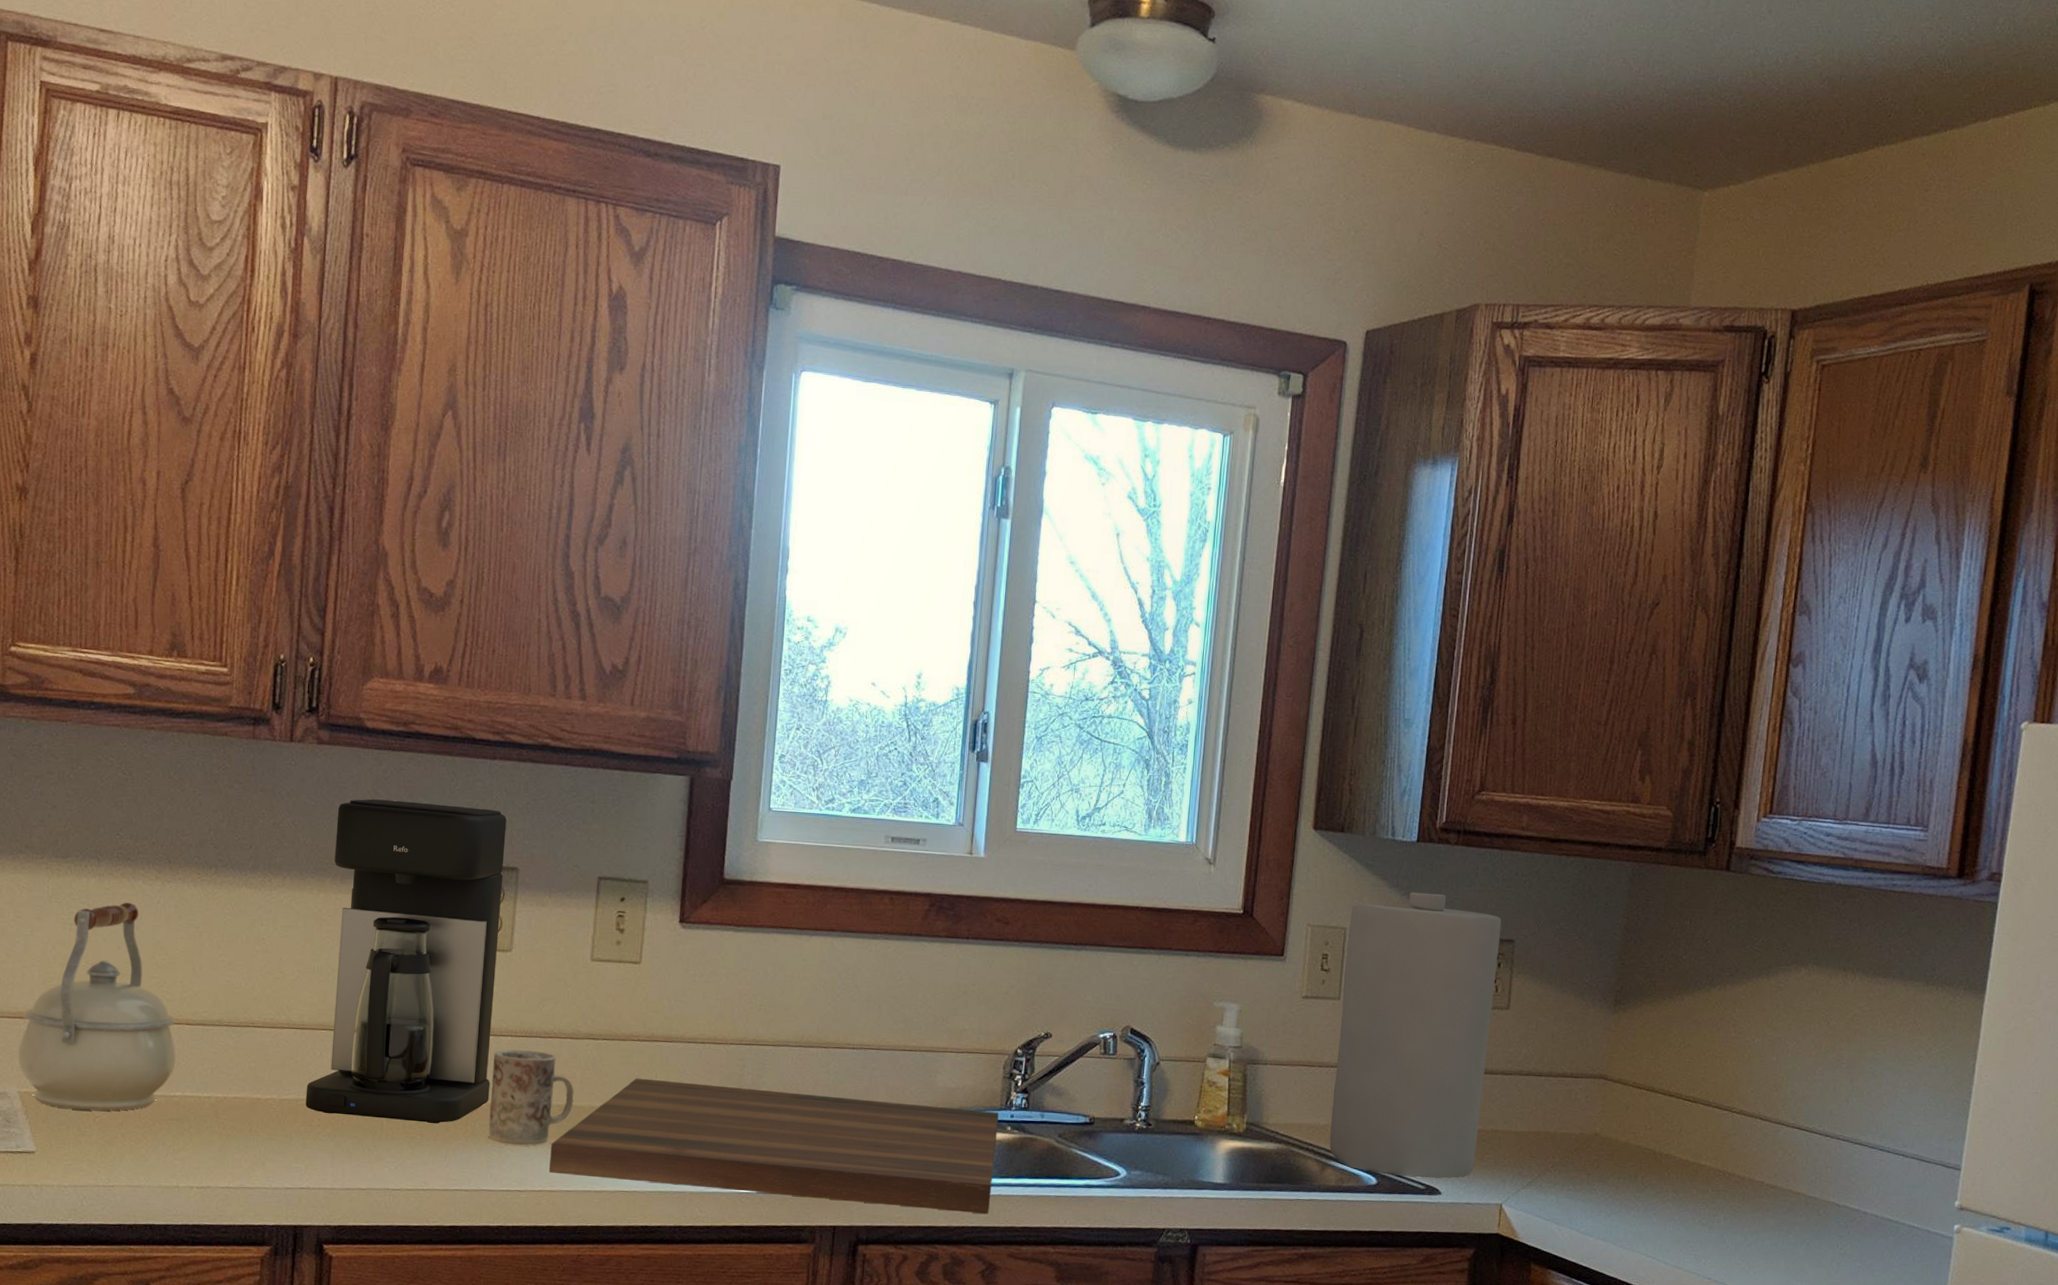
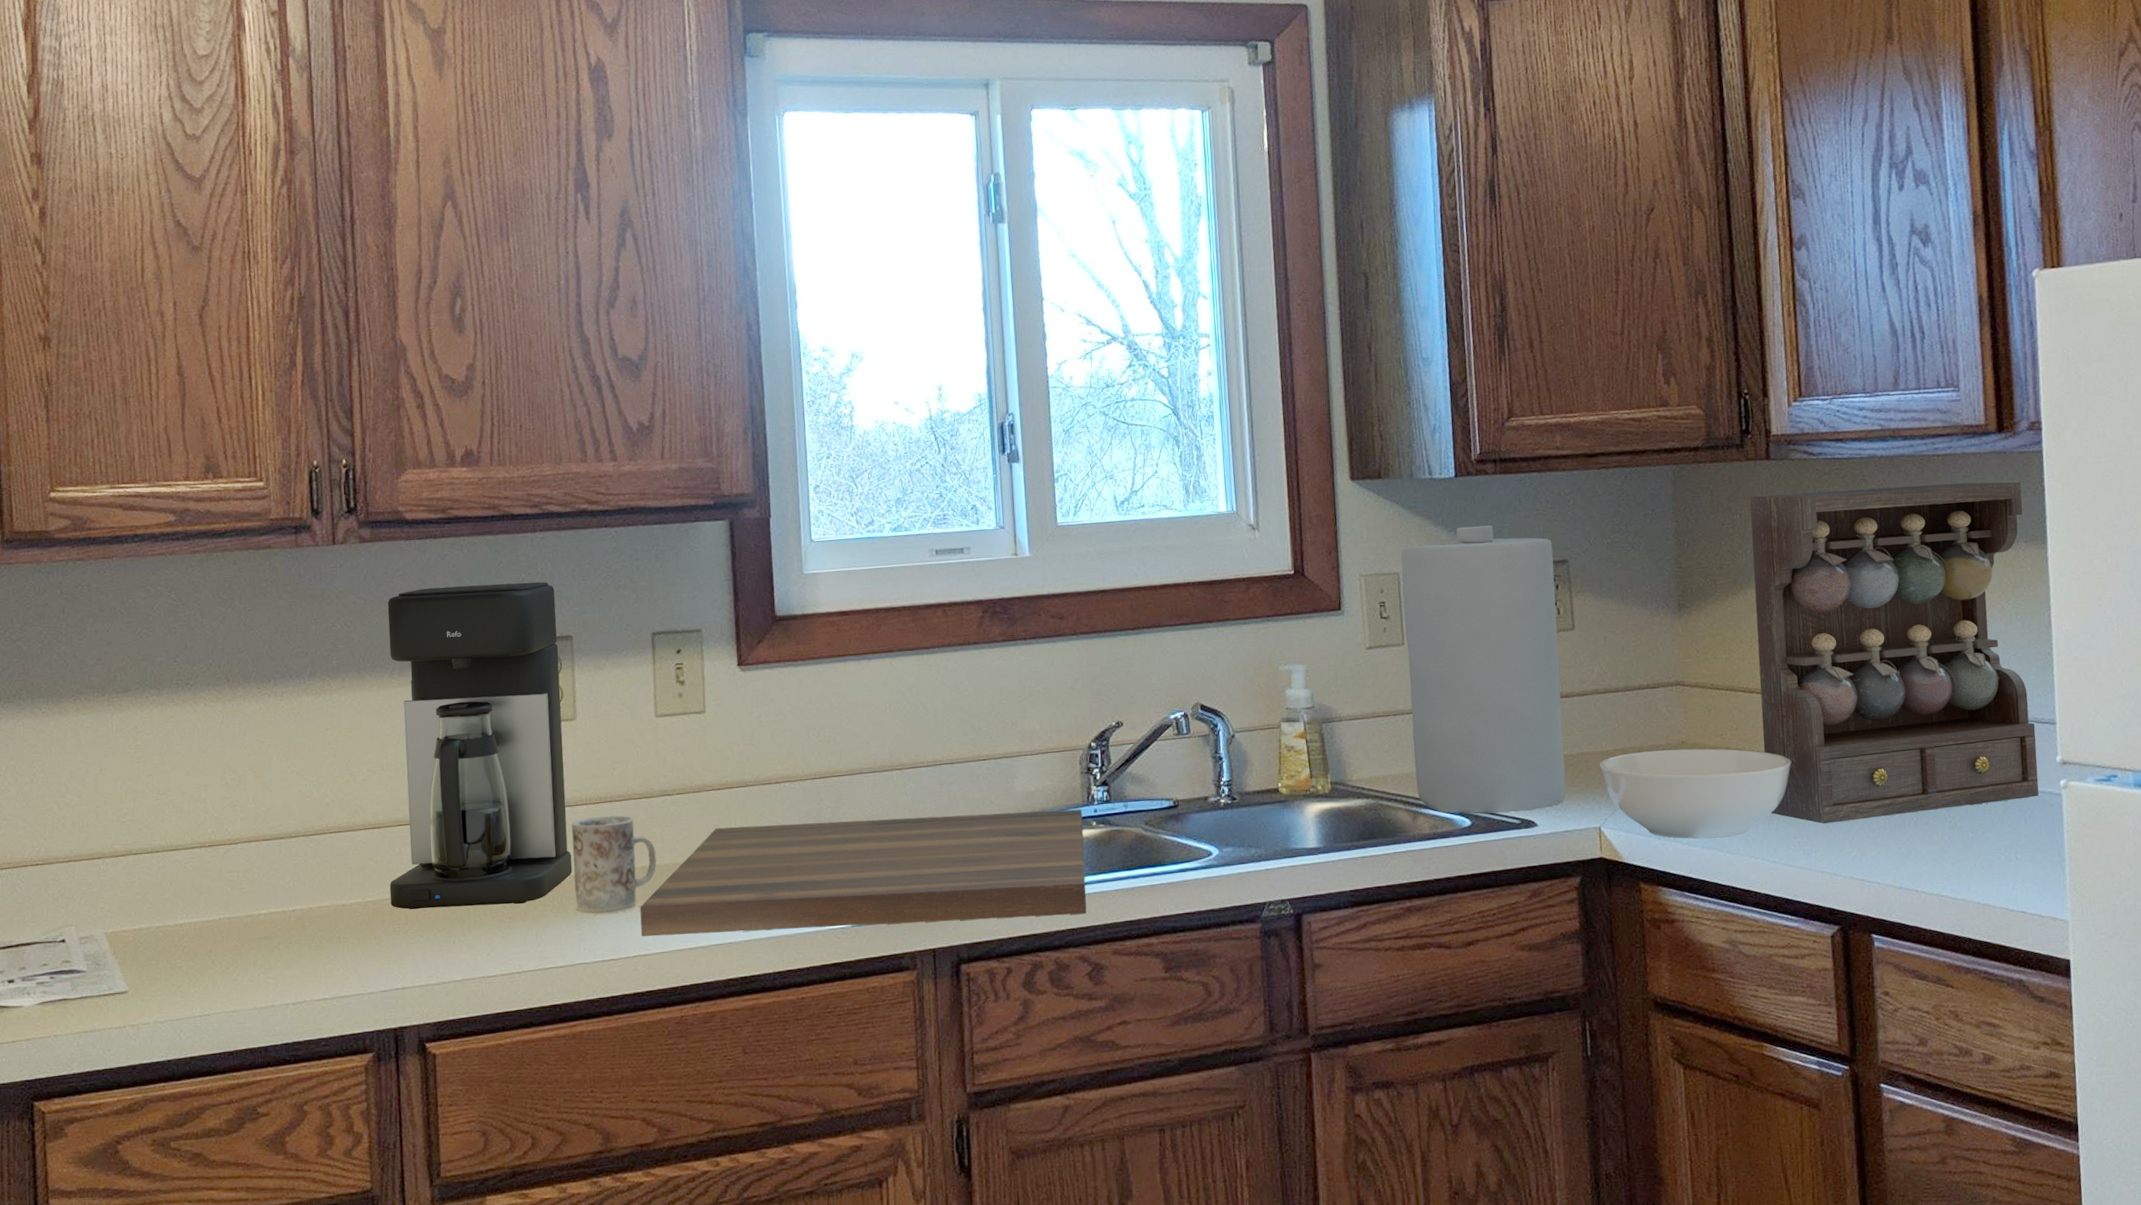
kettle: present [17,902,177,1111] -> none [100,727,258,943]
bowl: none [1511,1137,1698,1232] -> present [1599,748,1792,839]
spice rack: none [1669,904,1971,1237] -> present [1749,482,2039,824]

